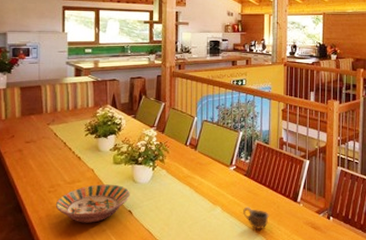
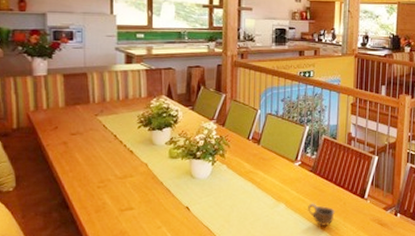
serving bowl: present [55,184,130,223] -> none [105,179,188,220]

